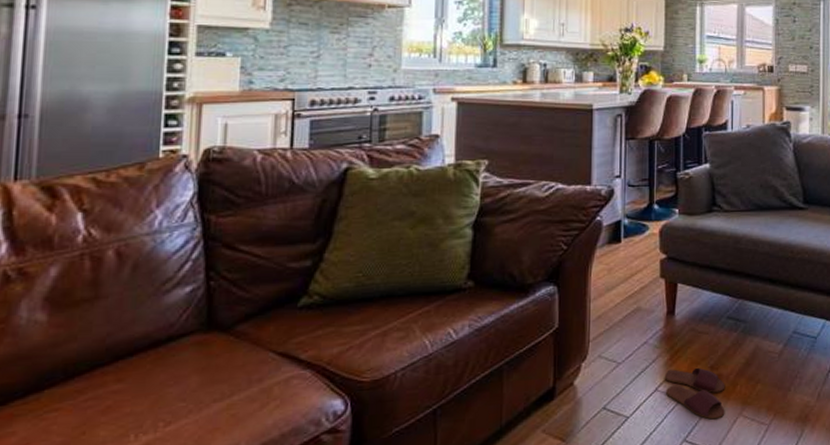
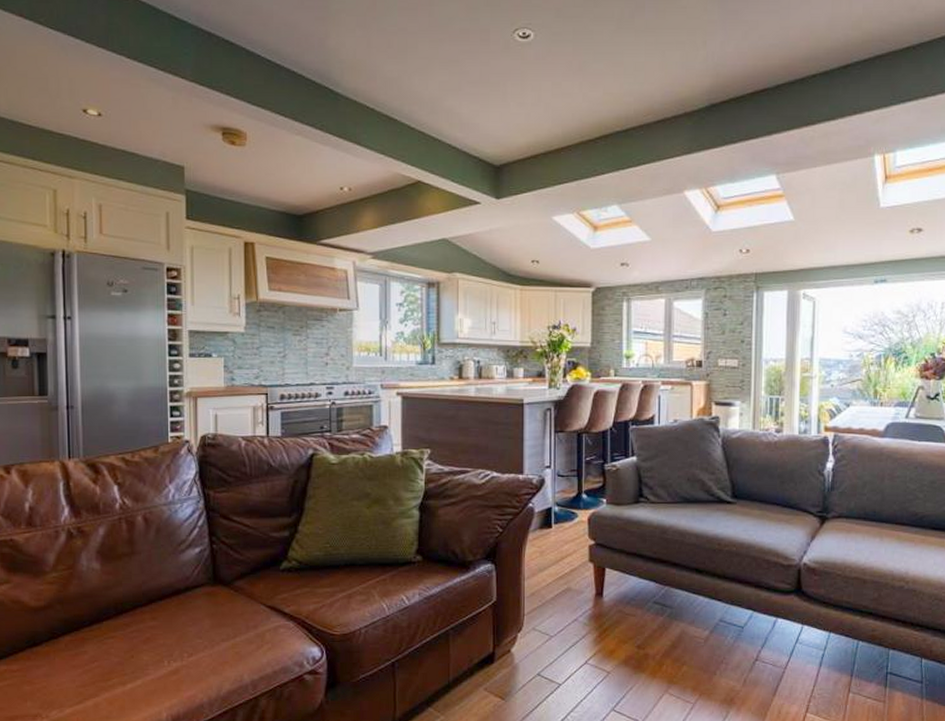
slippers: present [665,367,725,420] -> none [594,645,652,694]

